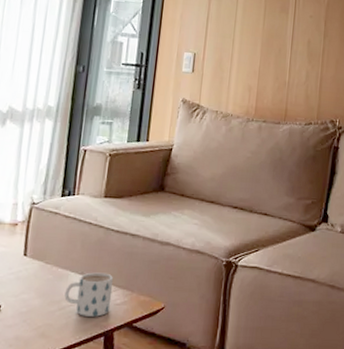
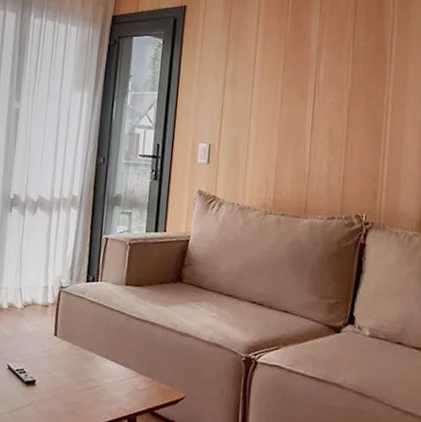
mug: present [64,272,114,317] -> none [91,356,136,400]

